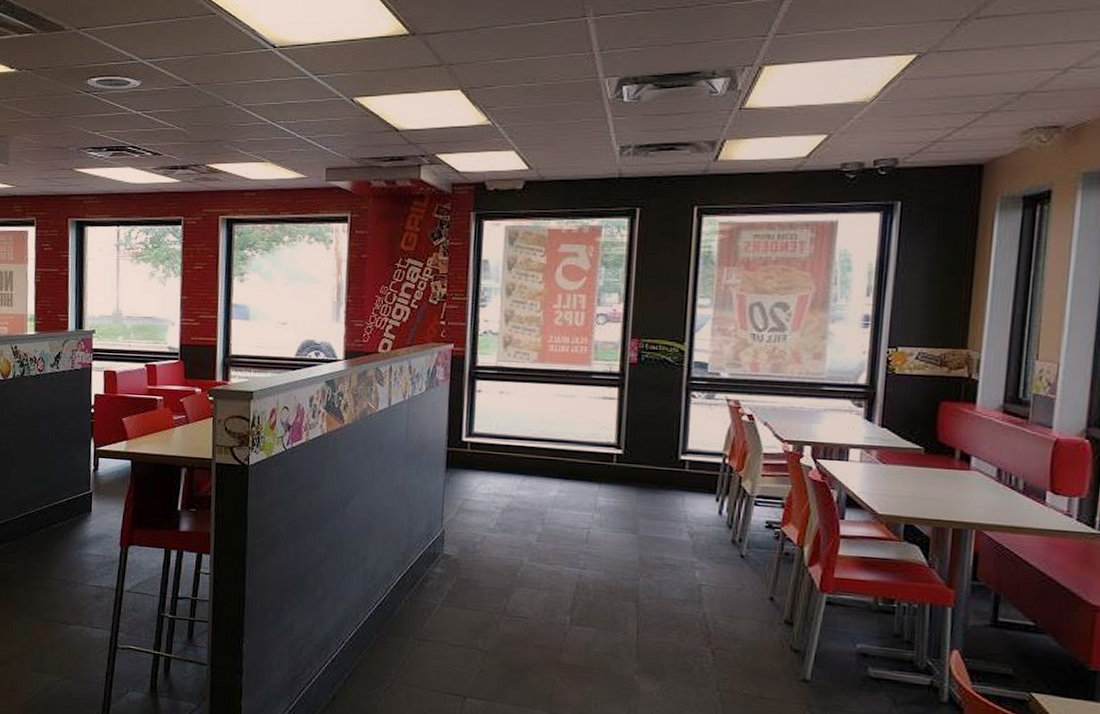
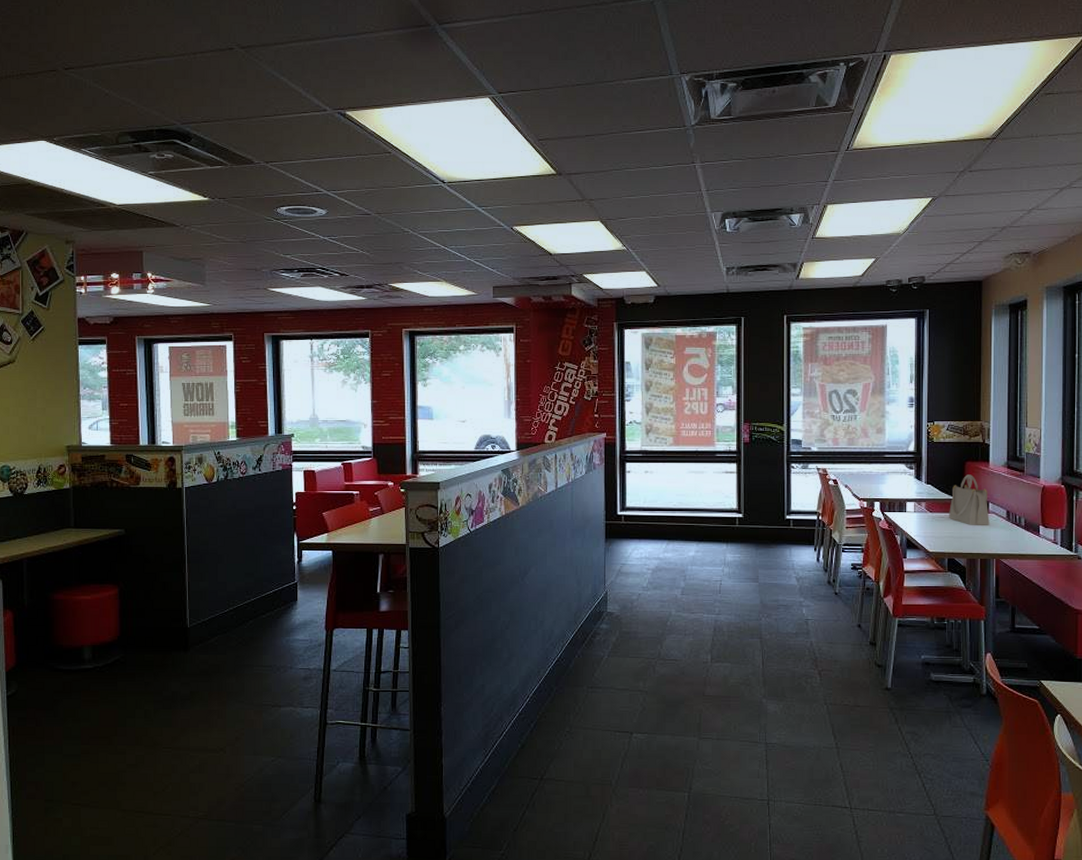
handbag: none [910,418,971,487] -> present [949,474,990,526]

